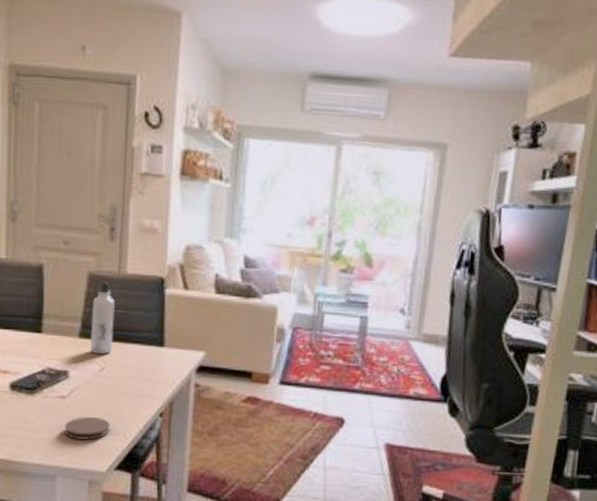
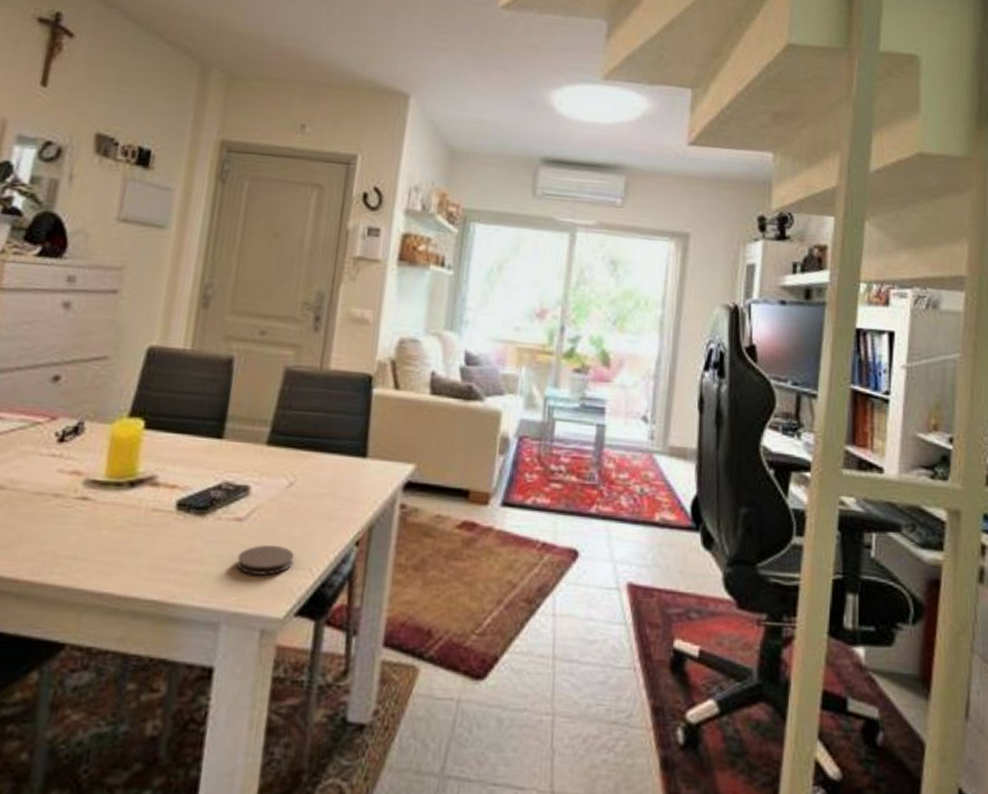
water bottle: present [90,280,116,354] -> none [279,377,314,466]

